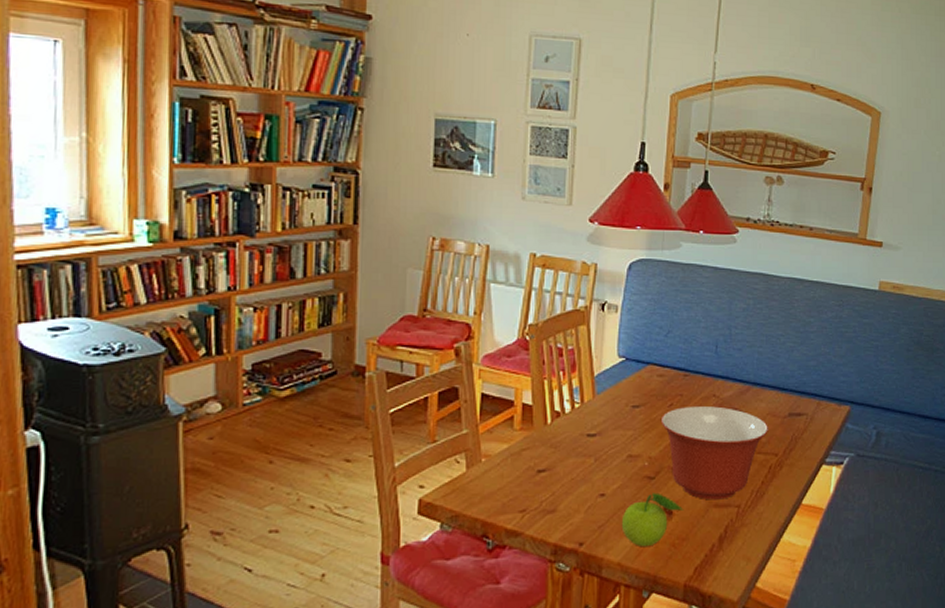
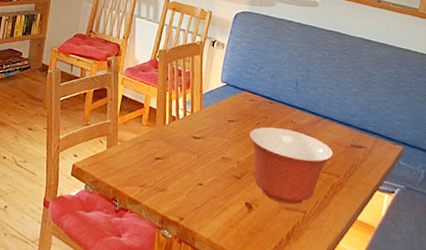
fruit: present [621,492,684,547] -> none [212,189,261,231]

